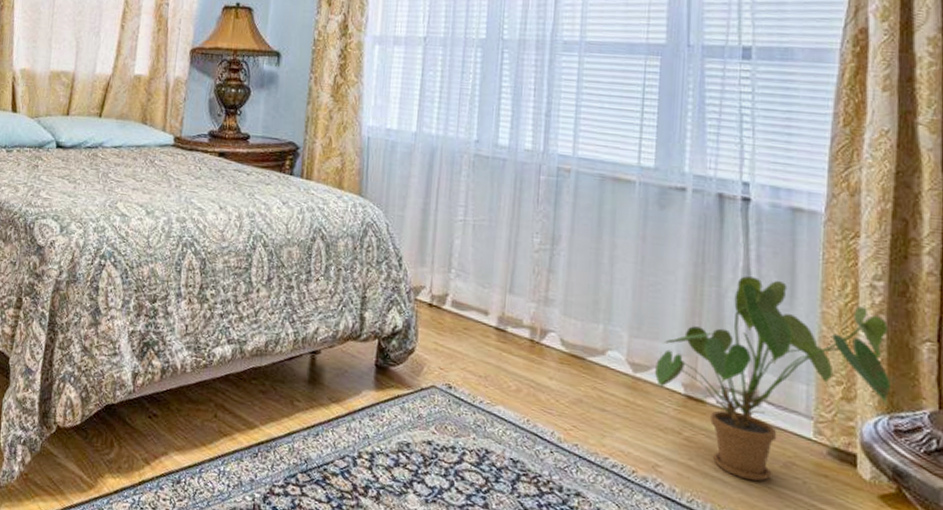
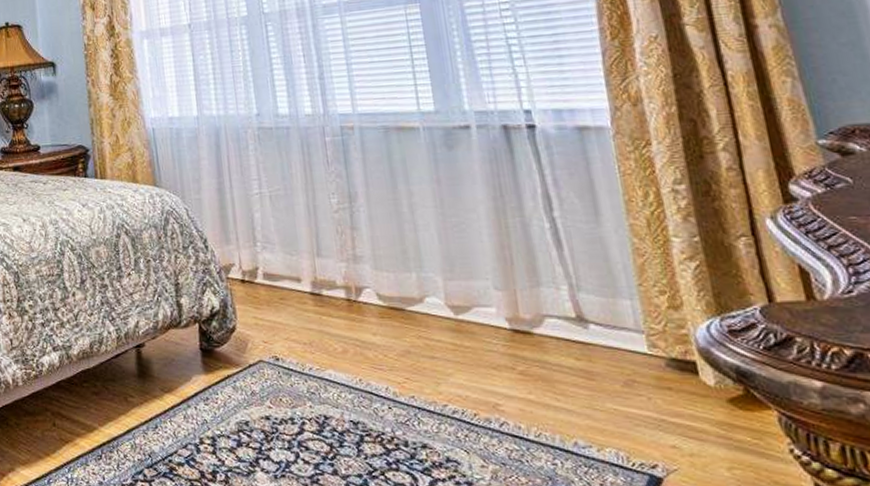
house plant: present [654,276,890,482] -> none [475,200,716,405]

